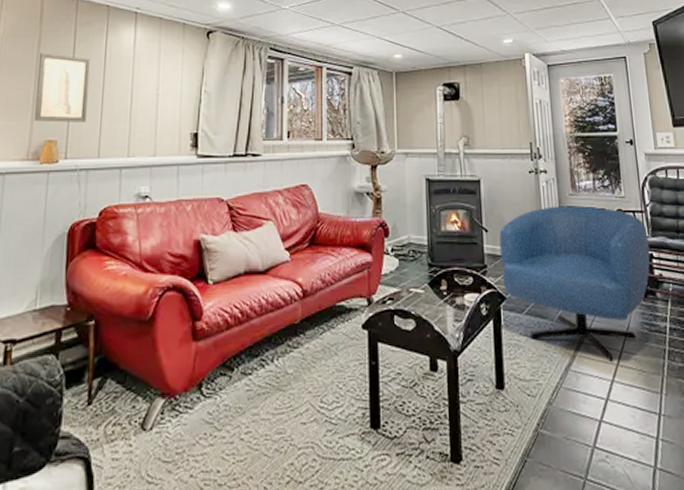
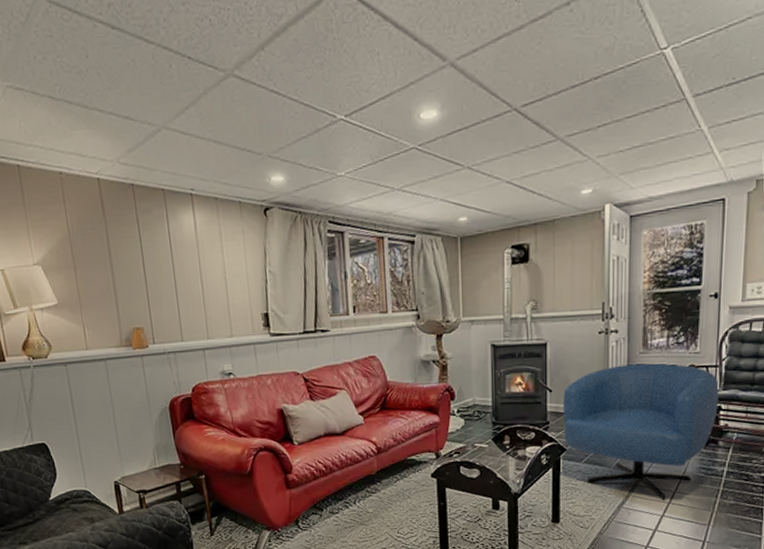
wall art: present [34,53,90,122] -> none [110,244,165,311]

